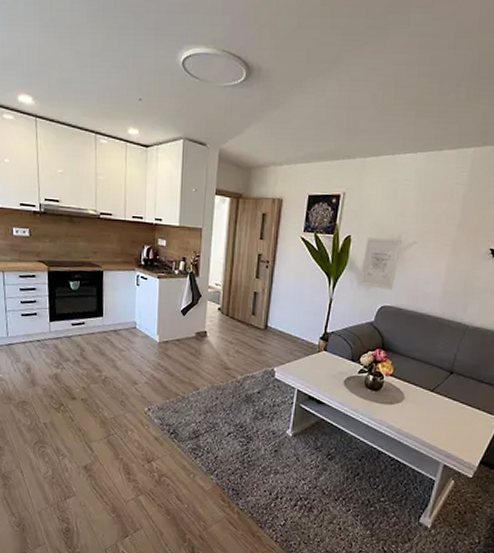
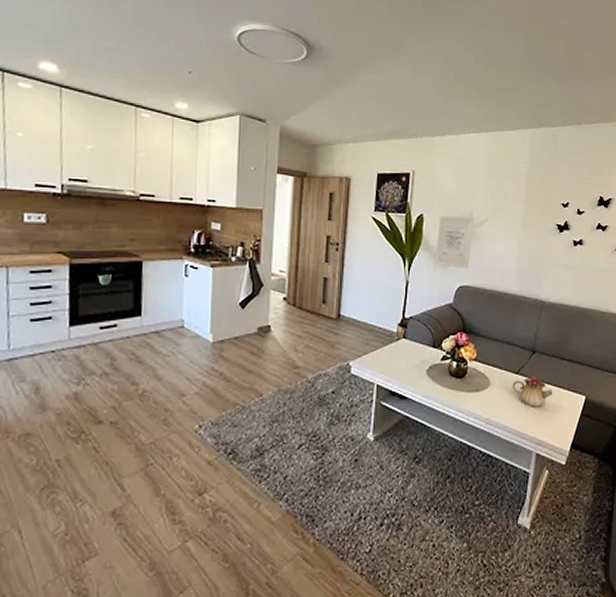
teapot: none [425,393,467,424] -> present [512,374,553,407]

